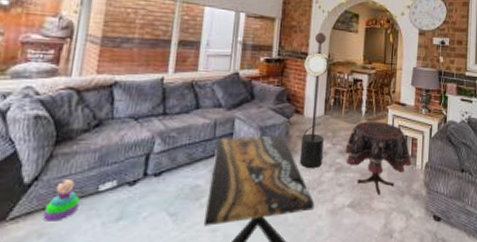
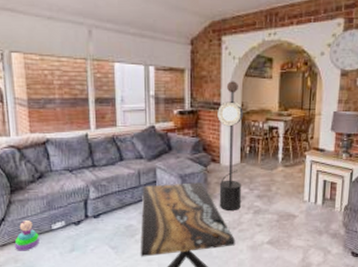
side table: present [345,120,412,195] -> none [262,167,331,234]

